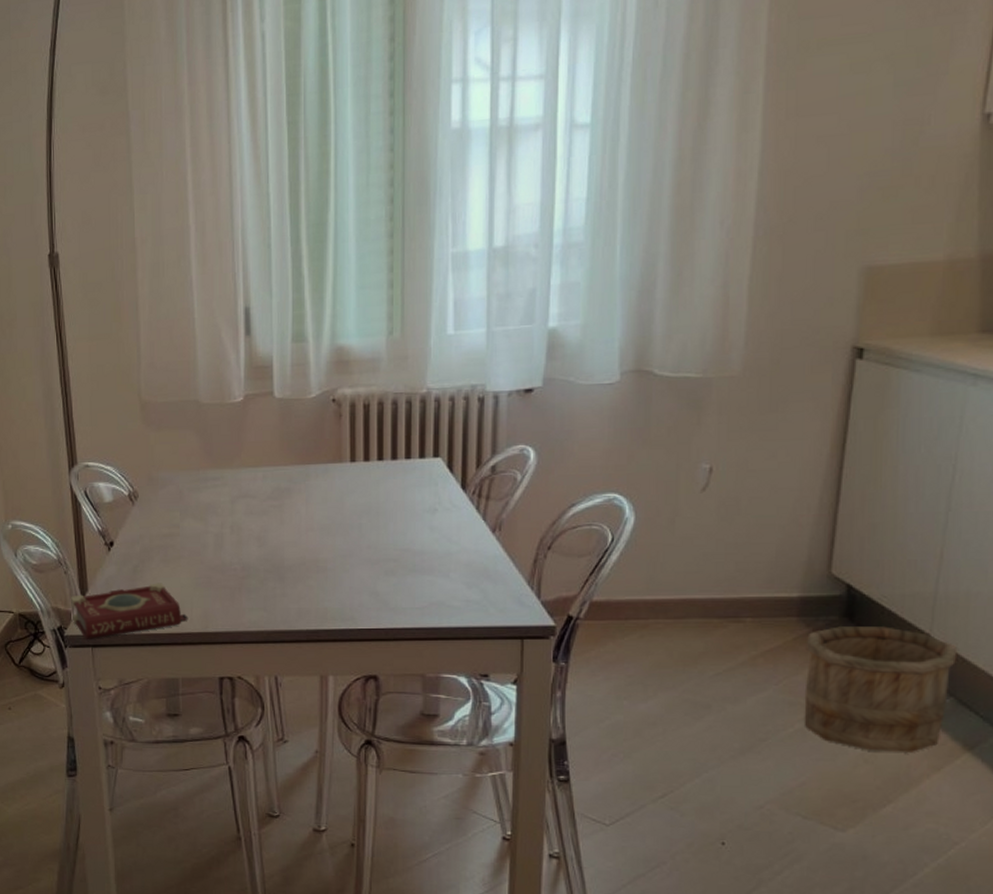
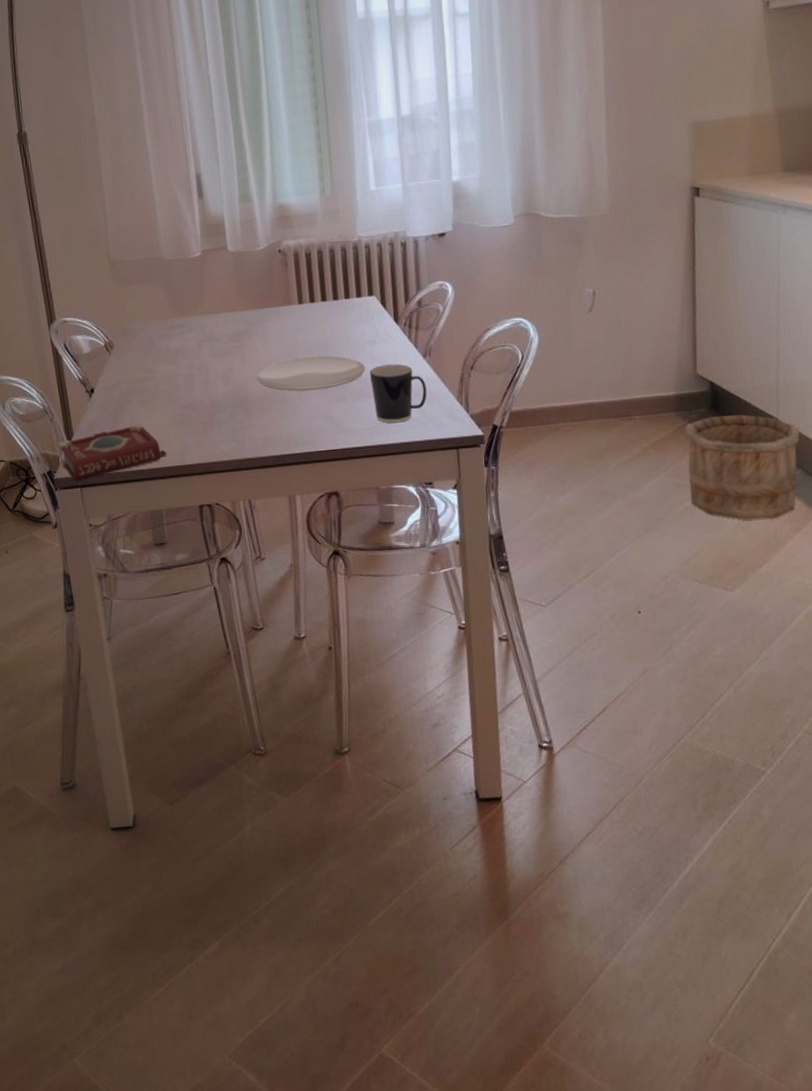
plate: none [295,522,423,561] -> present [256,355,366,392]
mug: none [425,537,492,605] -> present [369,364,427,424]

